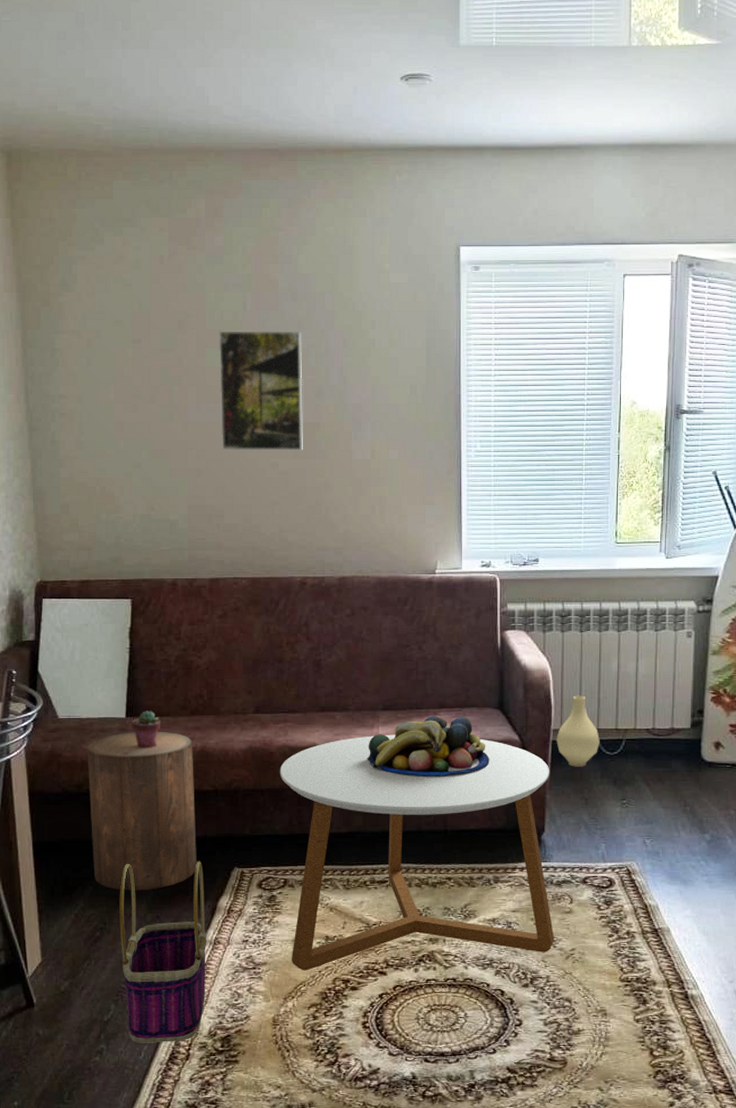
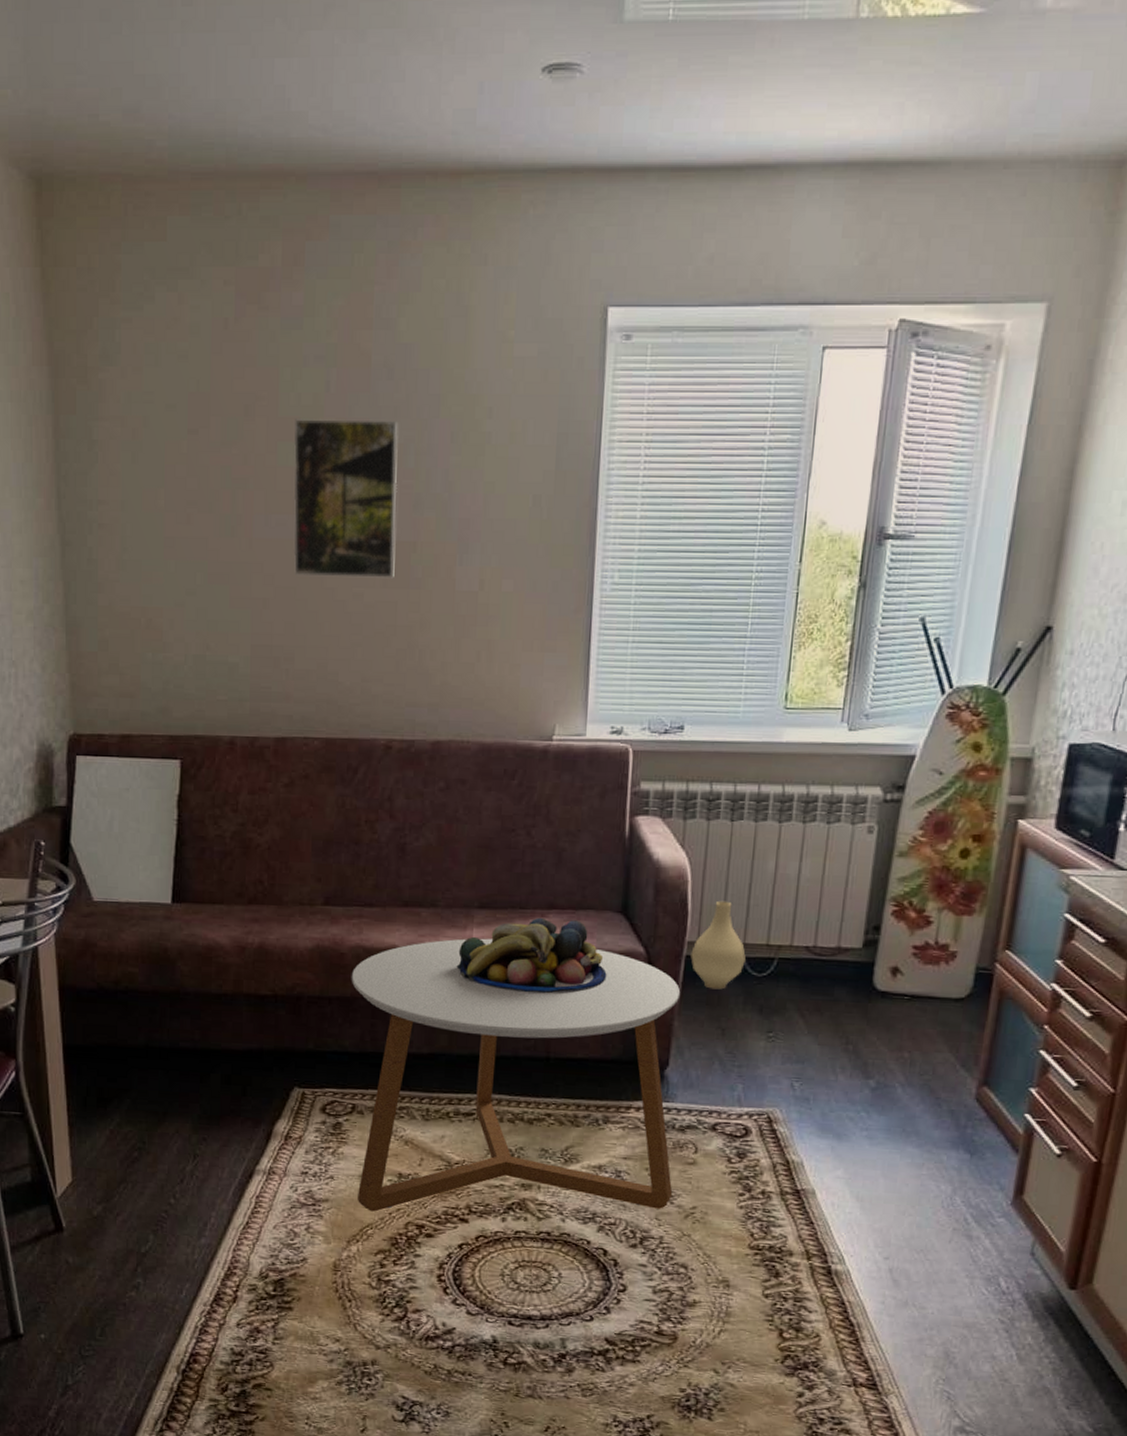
stool: present [87,732,197,891] -> none [126,921,251,1108]
basket: present [119,861,207,1043] -> none [160,1075,261,1282]
potted succulent: present [132,710,161,749] -> none [178,896,213,942]

